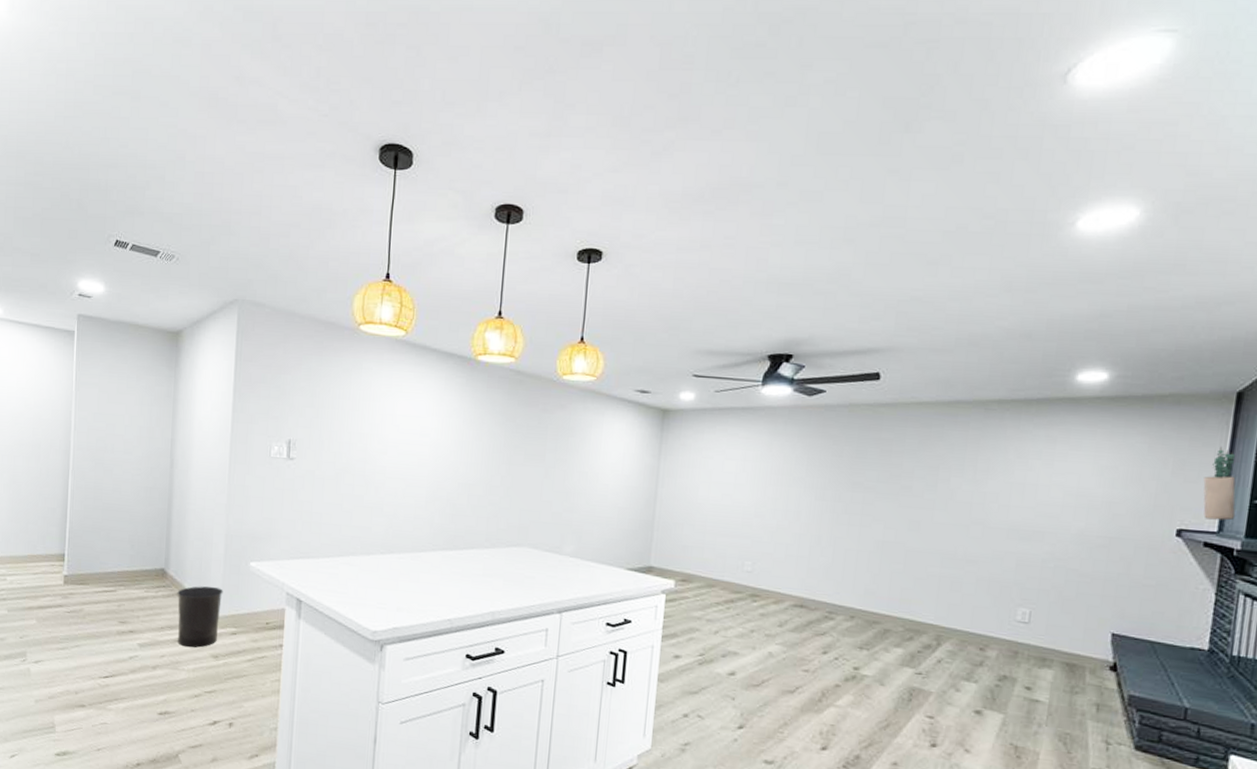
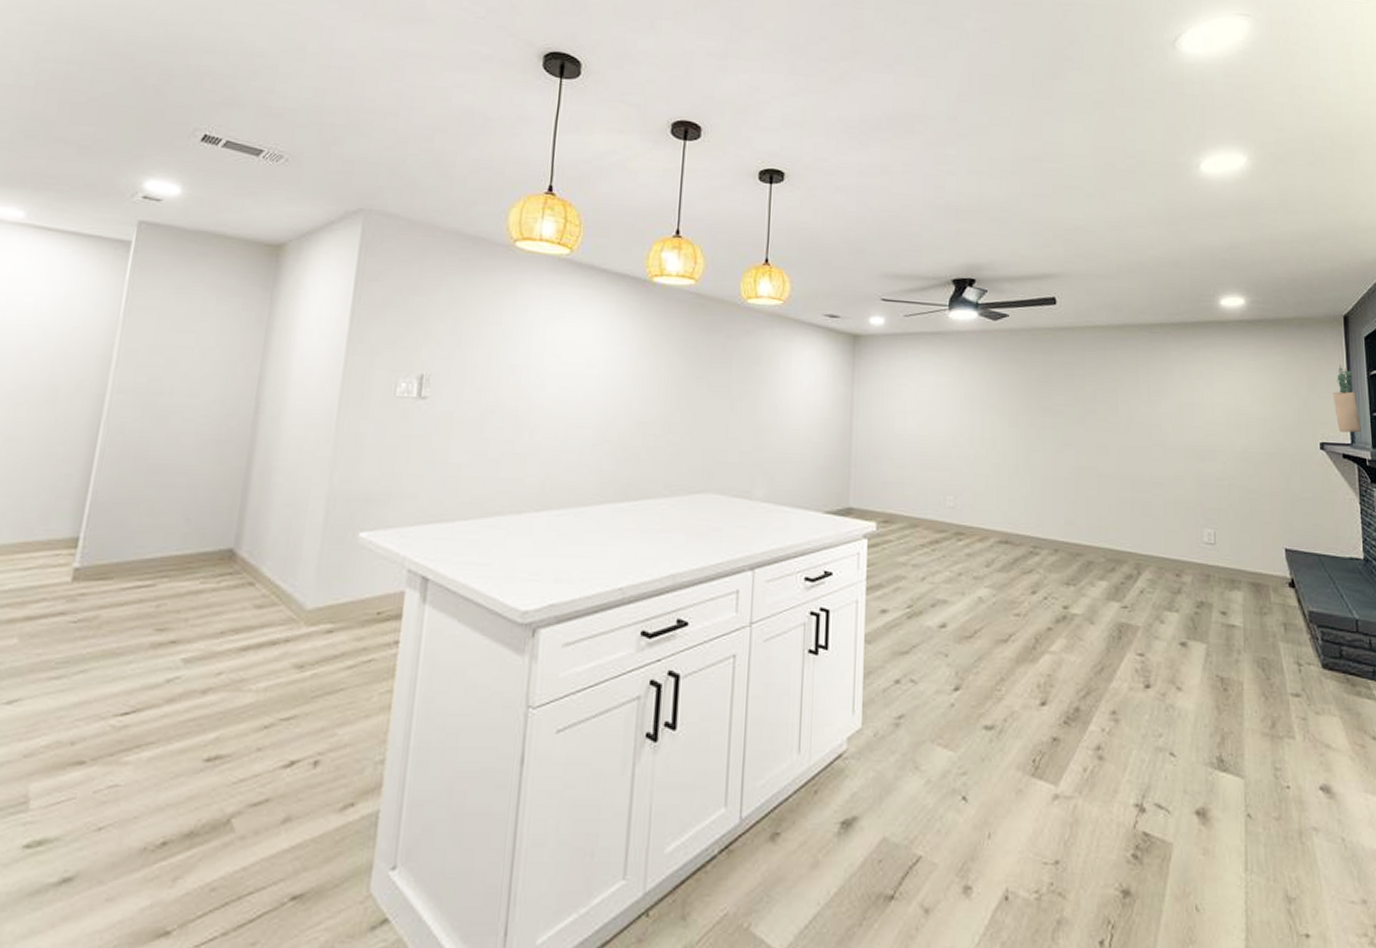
waste bin: present [177,586,223,648] -> none [244,568,318,656]

